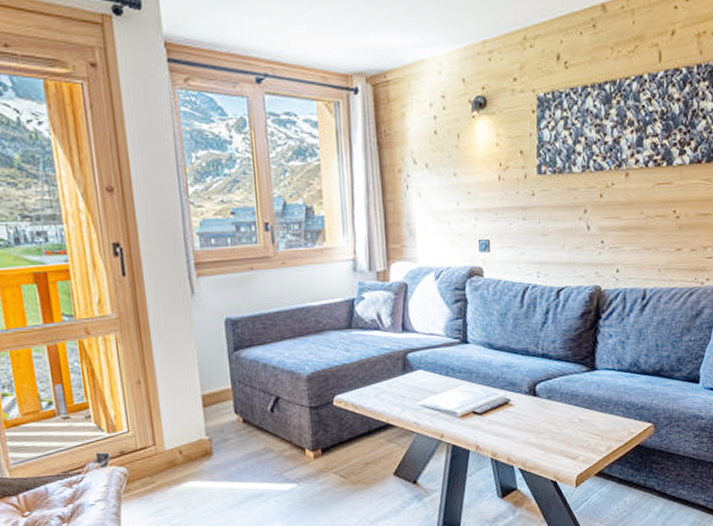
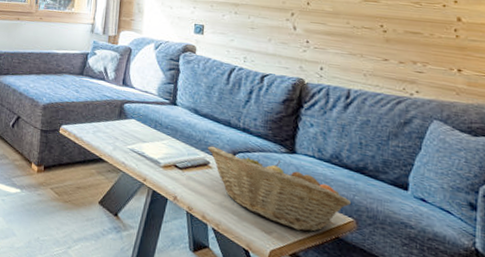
fruit basket: none [507,381,650,448] -> present [208,146,352,232]

